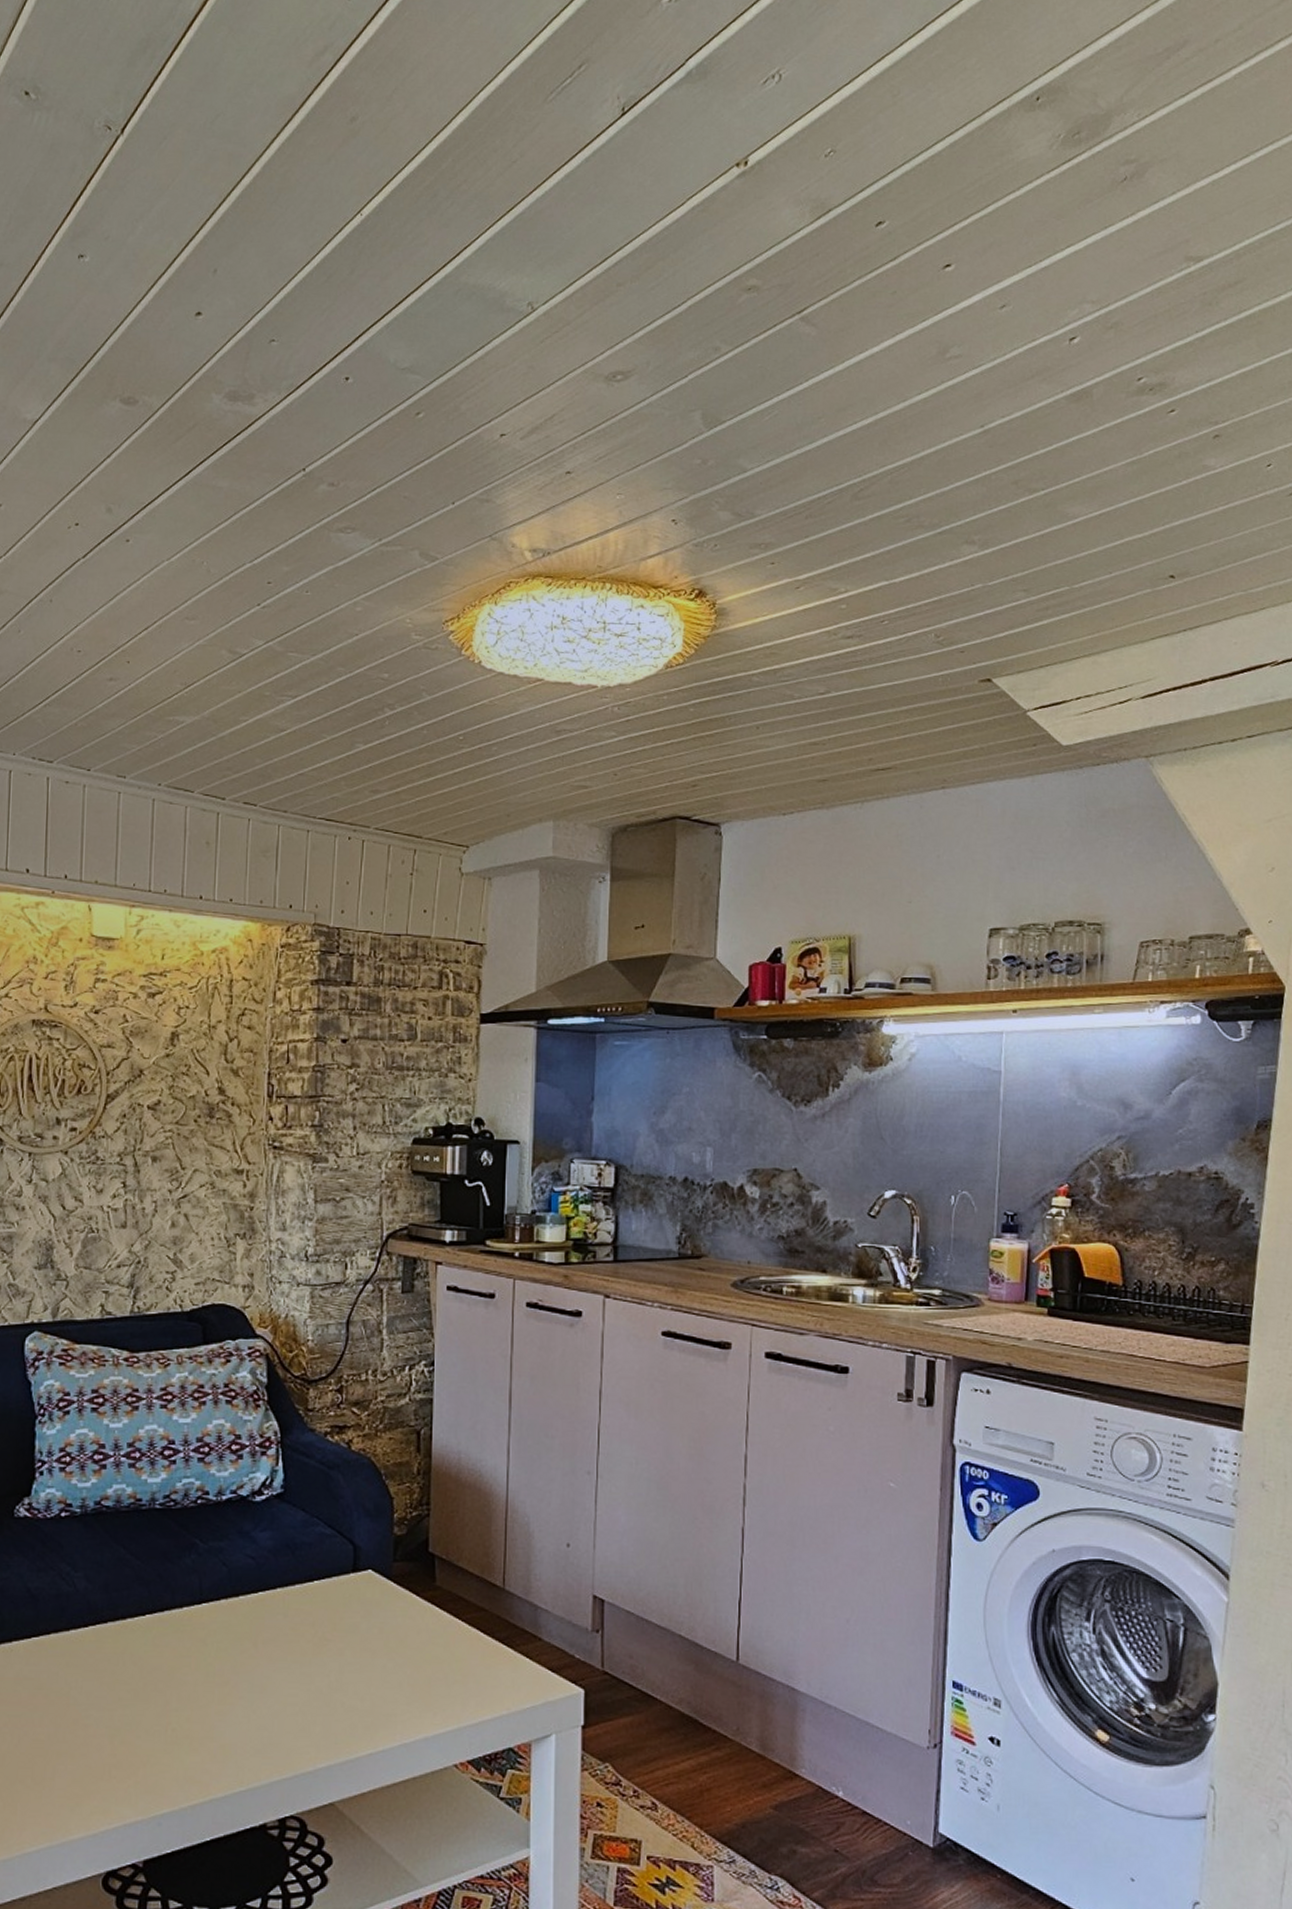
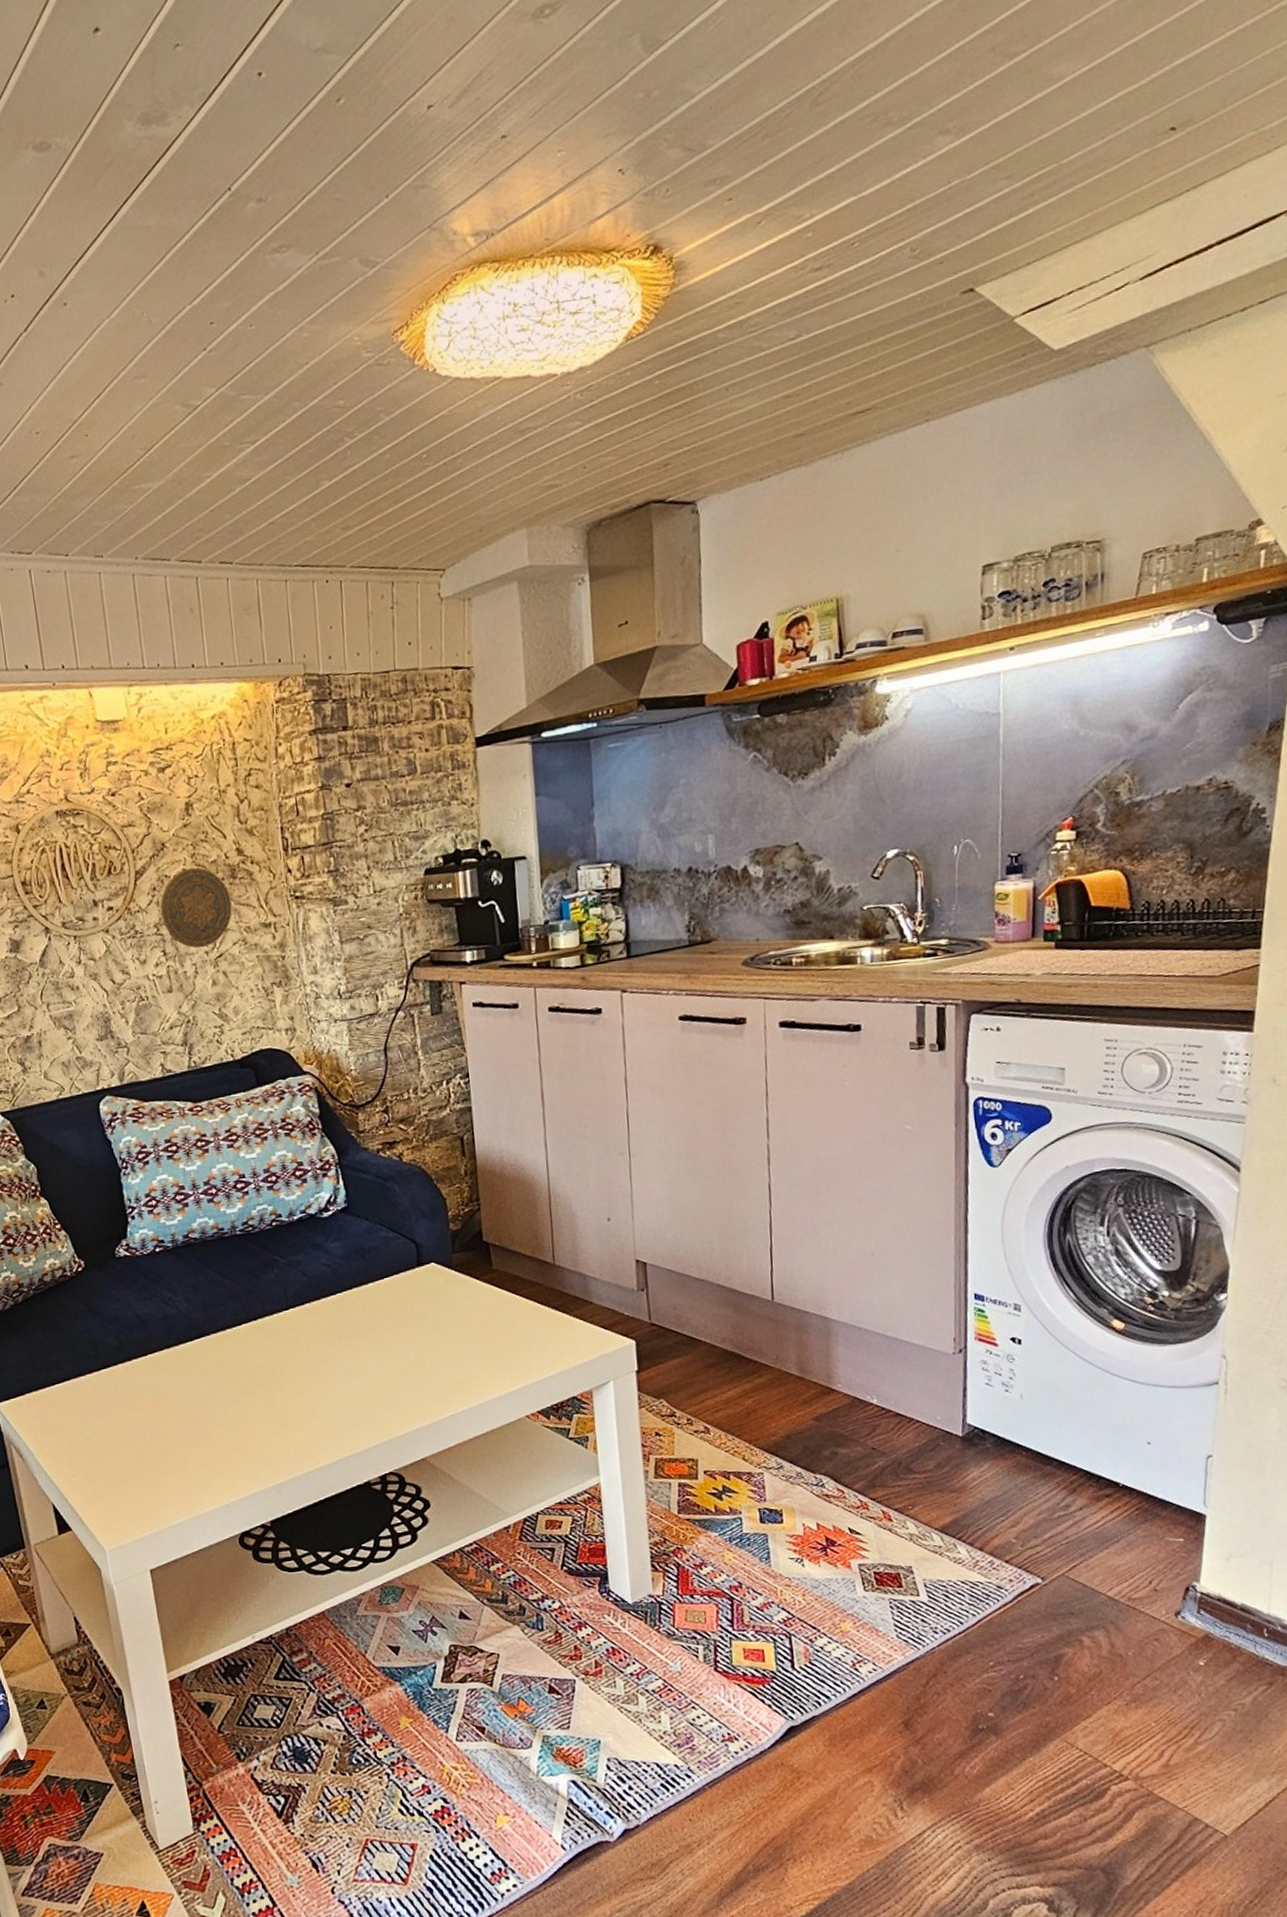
decorative plate: none [127,1099,205,1186] -> present [160,867,232,949]

